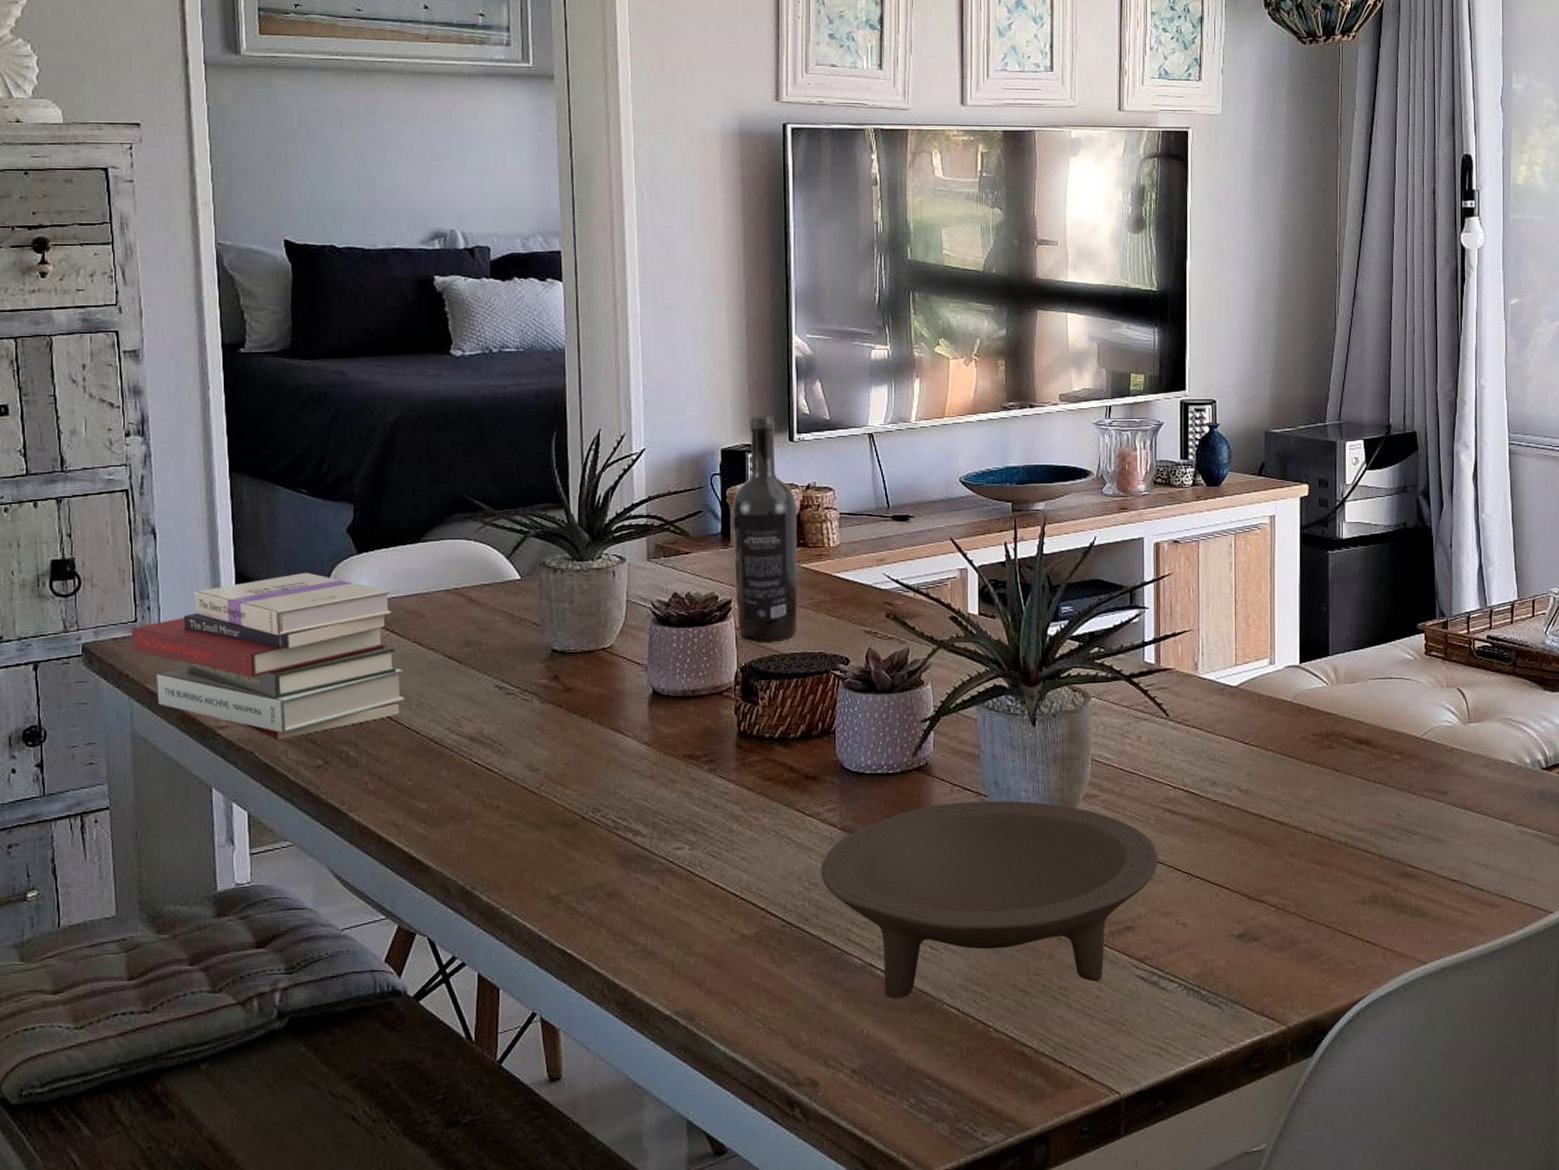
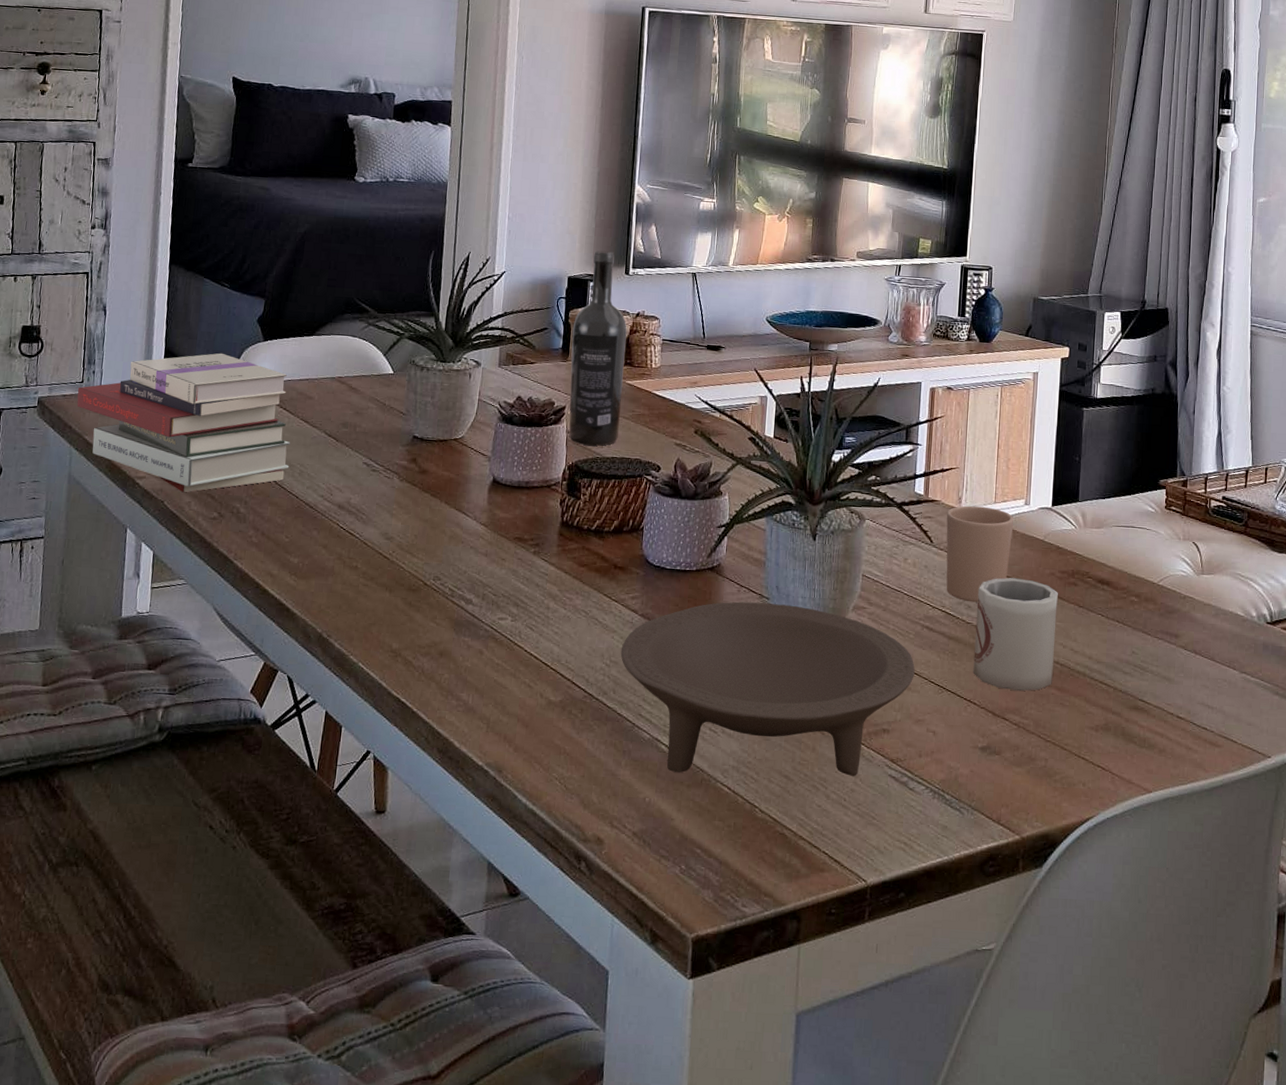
mug: none [1183,671,1258,778] -> present [946,505,1014,603]
cup: none [1222,746,1313,870] -> present [973,577,1059,692]

